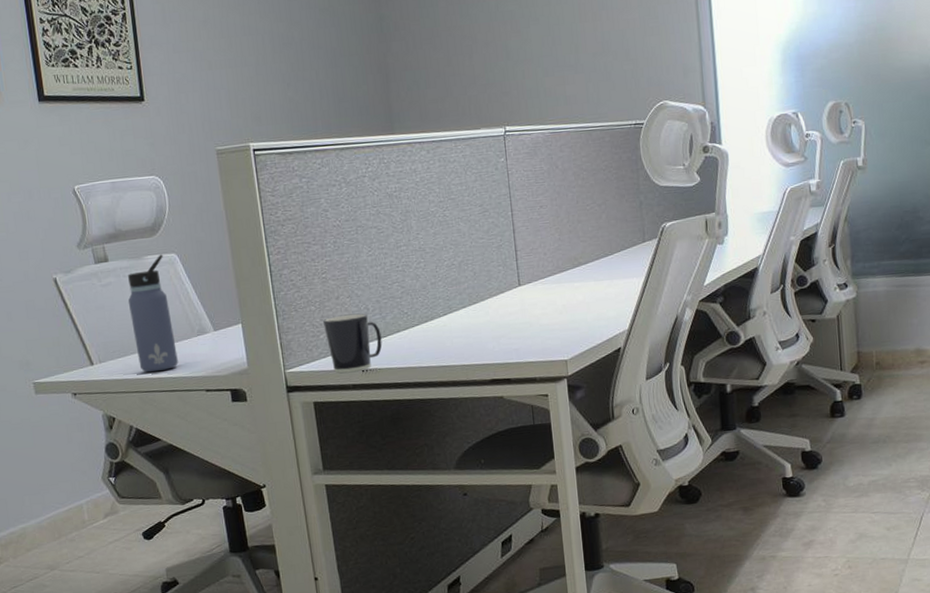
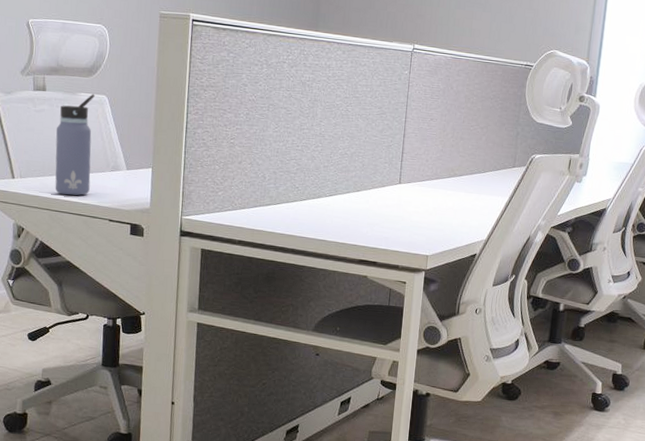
mug: present [323,313,382,374] -> none [223,178,272,231]

